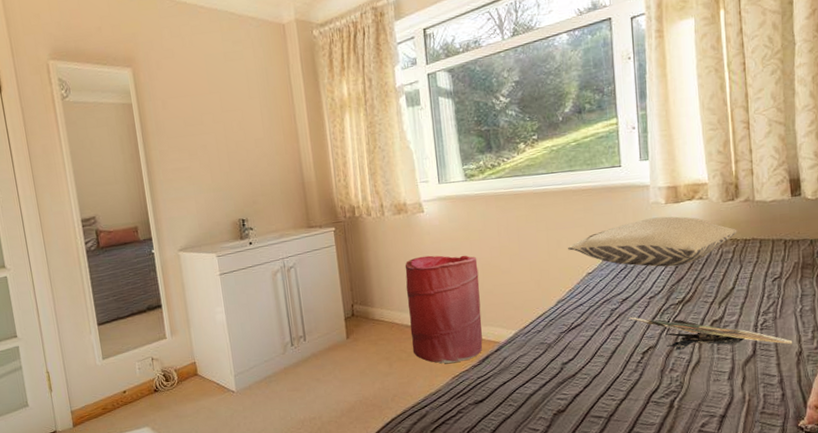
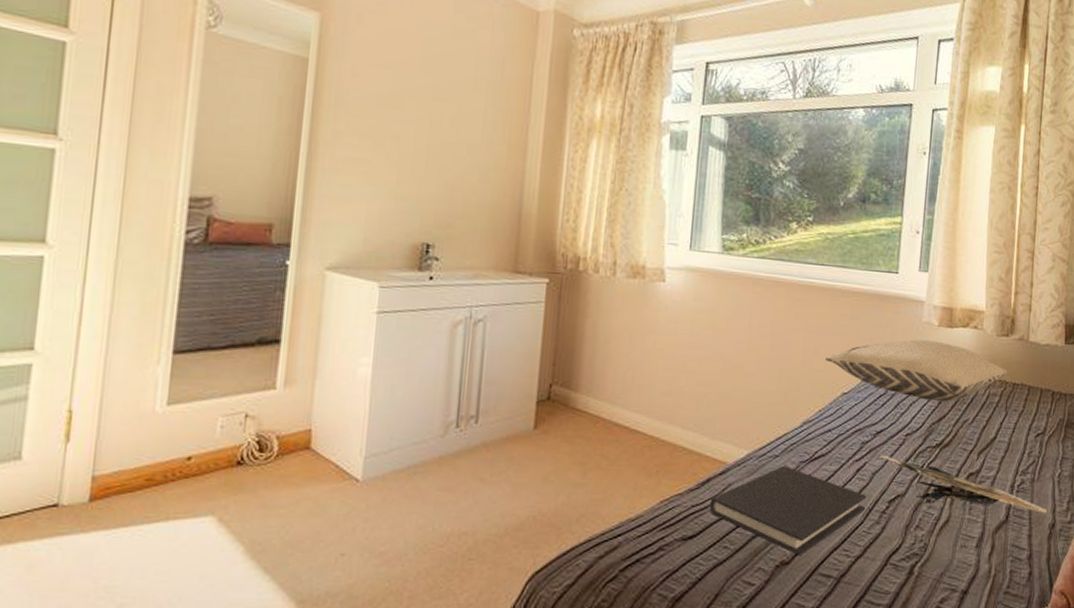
laundry hamper: present [405,255,483,364] -> none [617,336,719,481]
diary: none [491,338,623,404] -> present [709,466,867,555]

